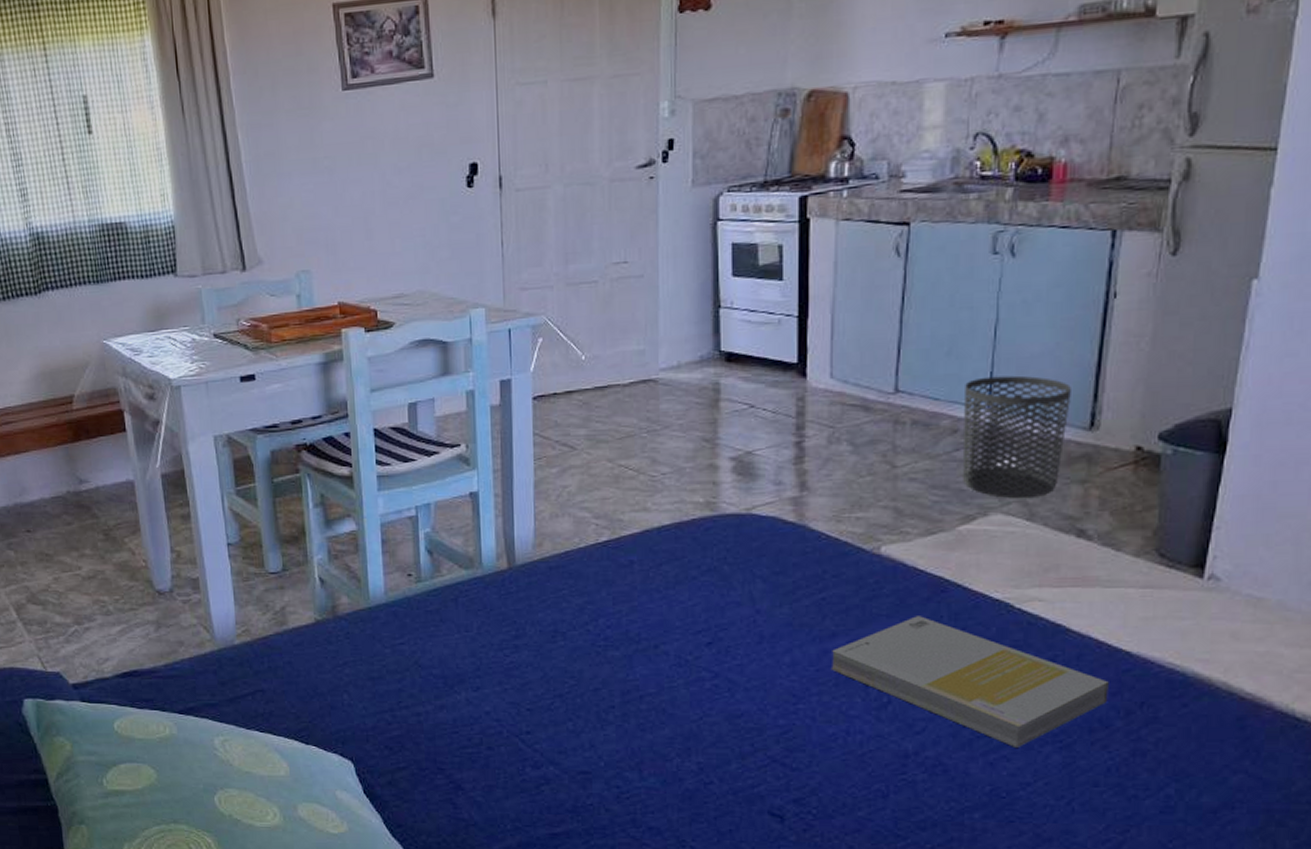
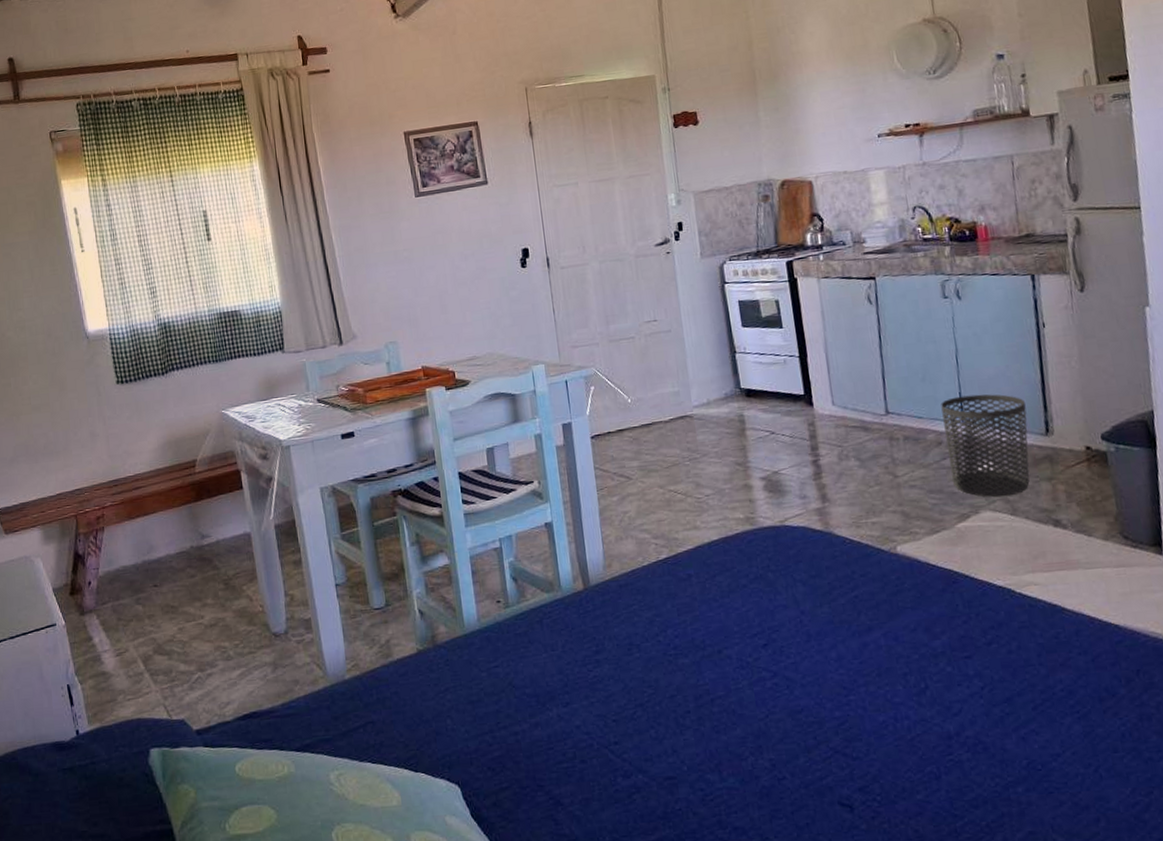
book: present [830,616,1109,747] -> none [871,606,1109,721]

